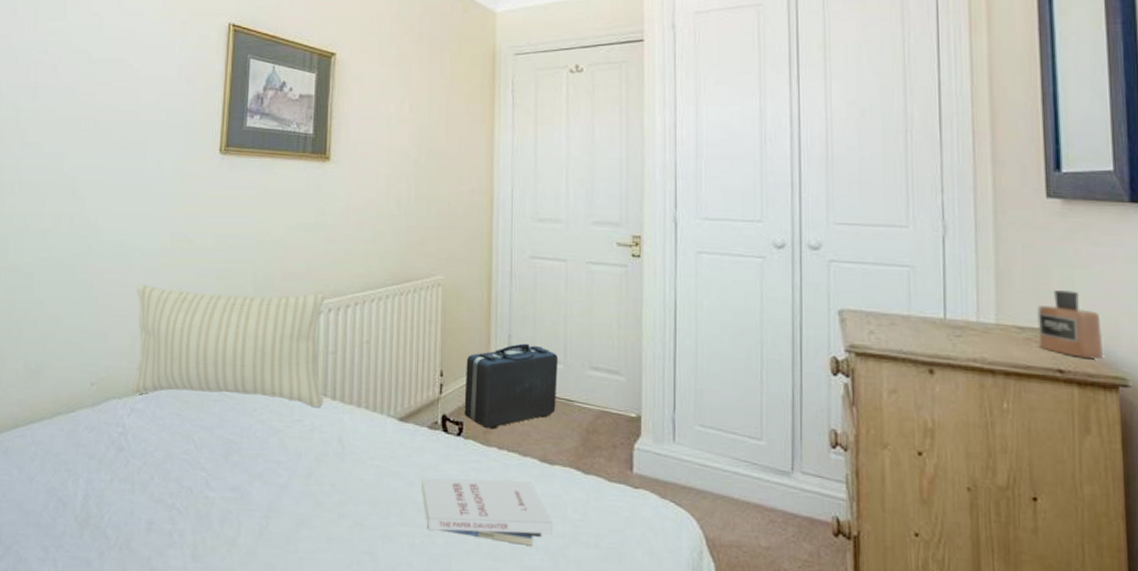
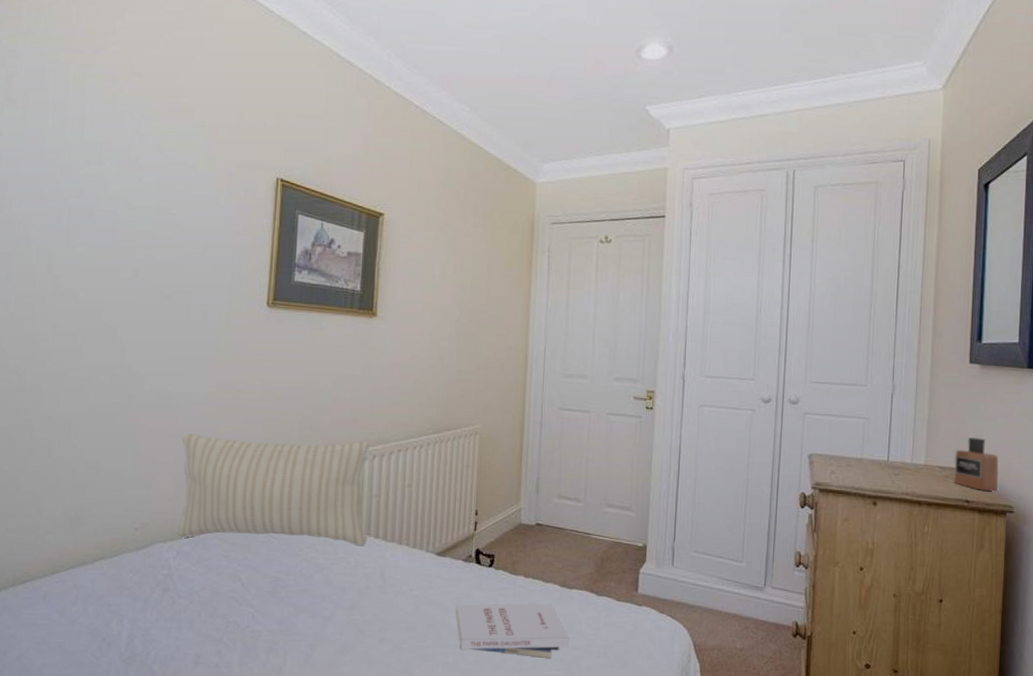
suitcase: present [464,343,558,429] -> none [495,485,579,560]

